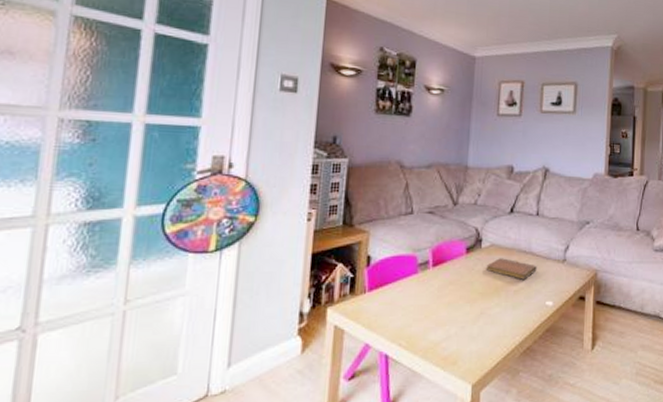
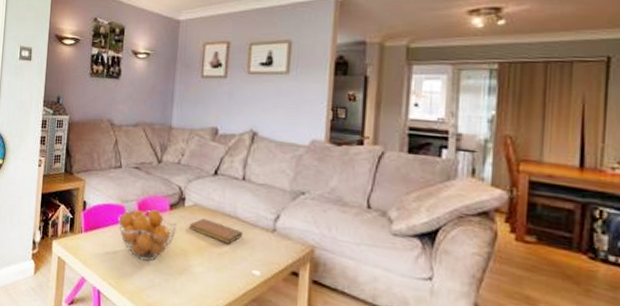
fruit basket: none [409,255,475,313] -> present [117,209,178,261]

